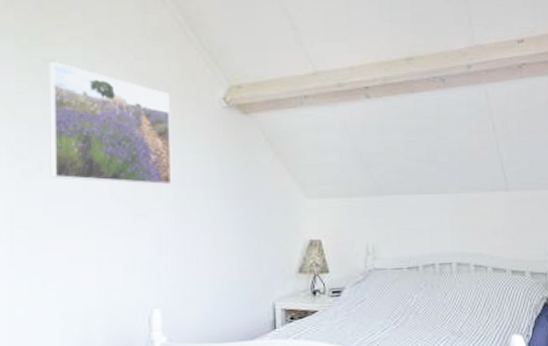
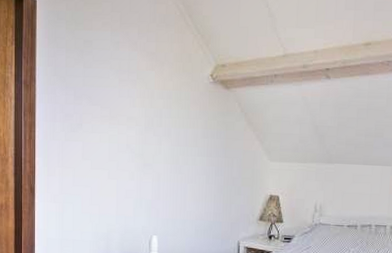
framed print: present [49,62,172,185] -> none [87,42,171,143]

